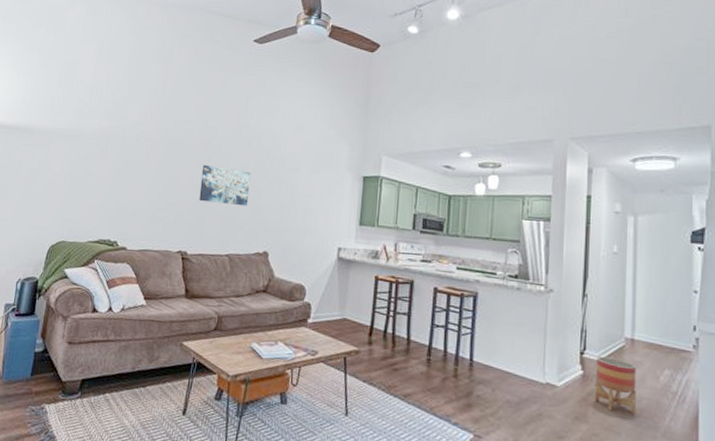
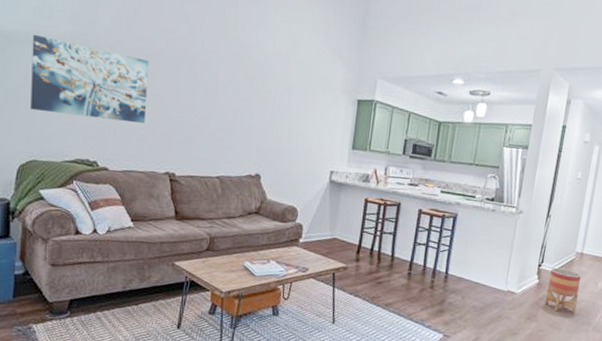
wall art: none [65,130,169,206] -> present [31,34,149,124]
wall art: present [199,164,251,207] -> none [186,80,242,127]

